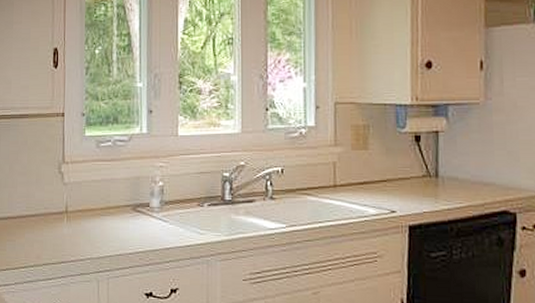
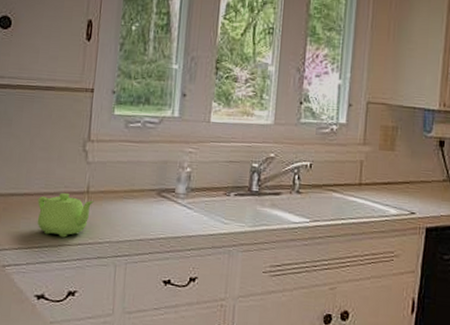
teapot: none [21,214,73,257] -> present [37,193,94,238]

